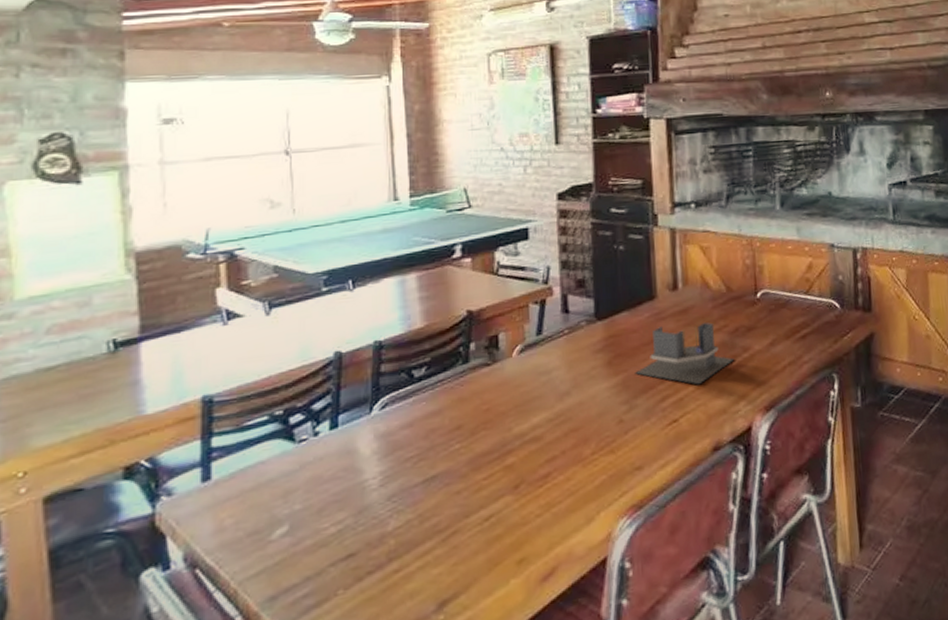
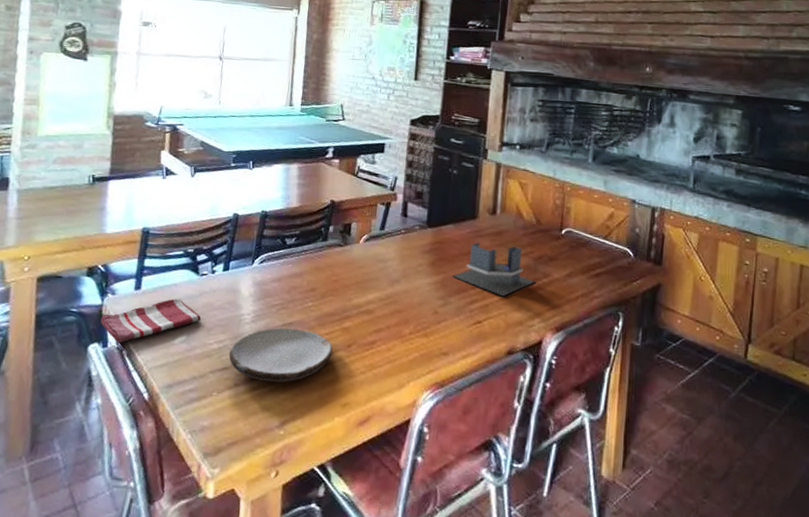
dish towel: none [155,479,306,560] -> present [101,298,201,343]
plate: none [355,480,496,560] -> present [229,327,333,382]

